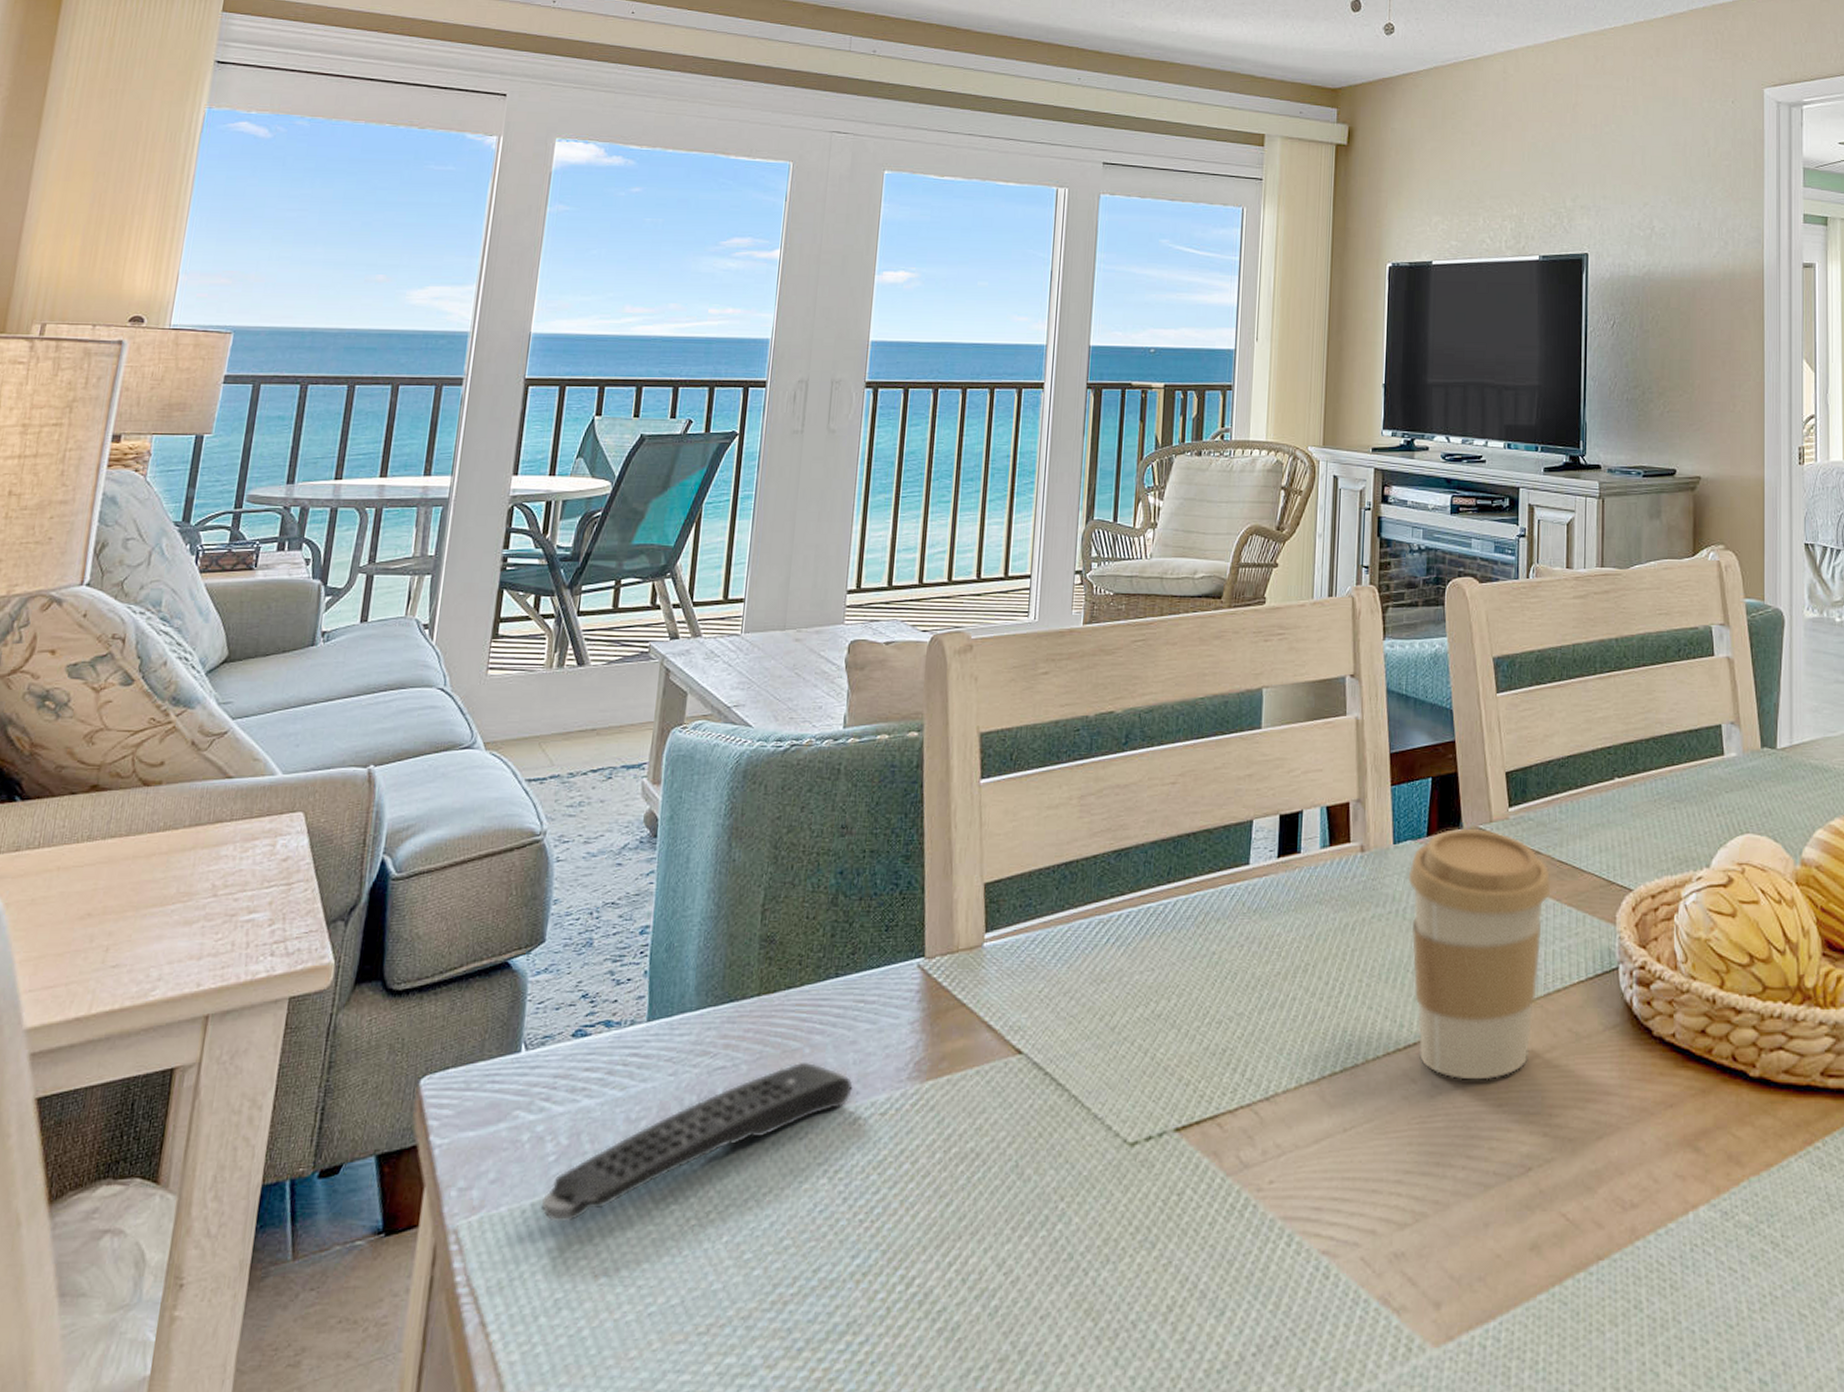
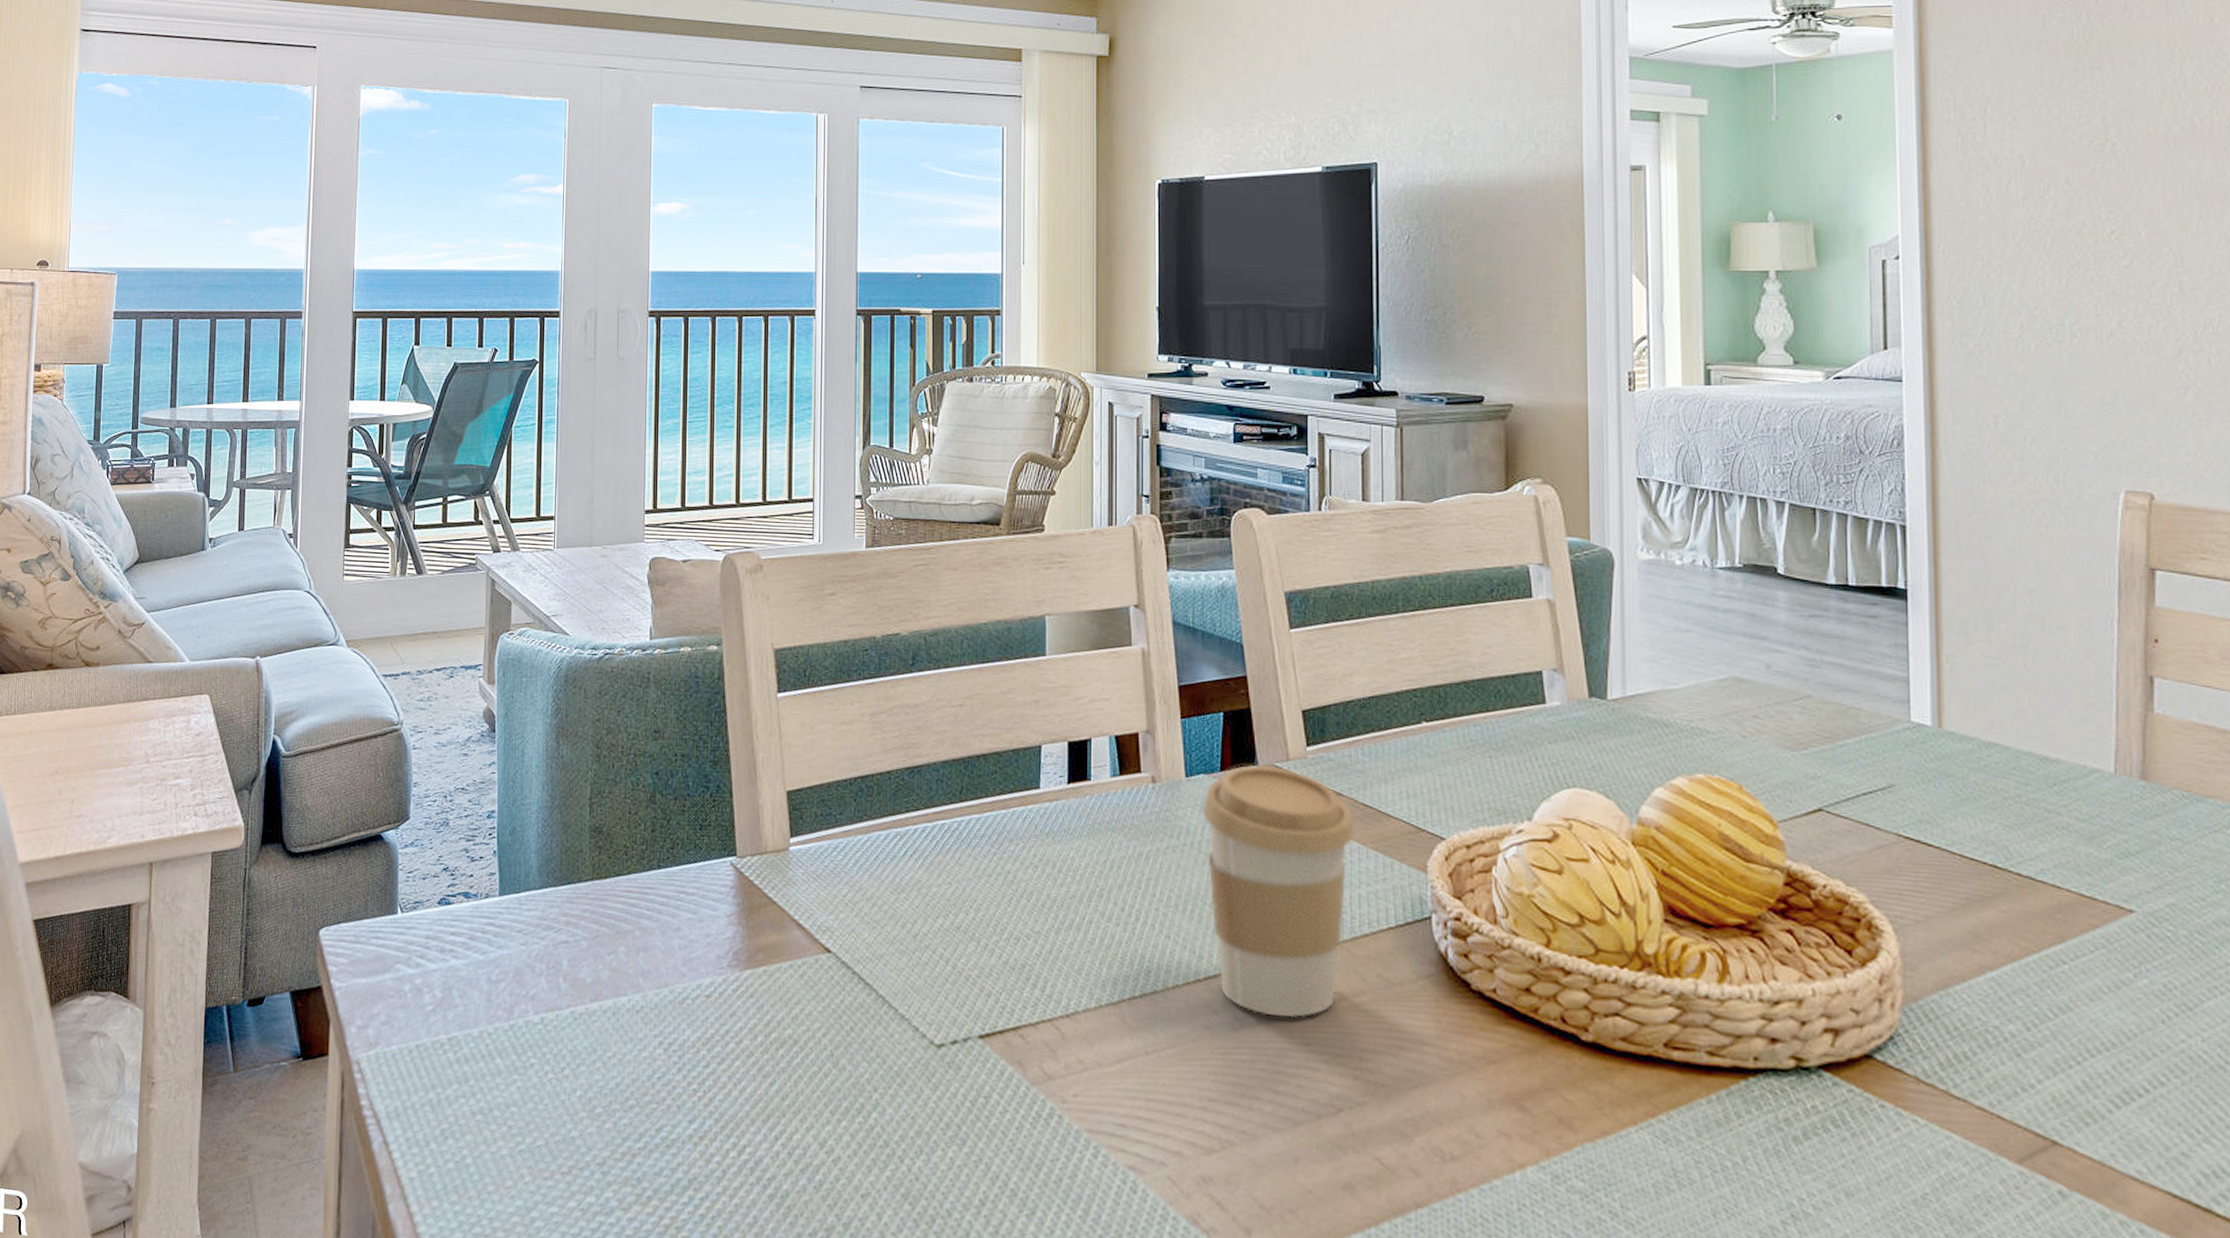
remote control: present [541,1061,853,1223] -> none [425,942,680,1065]

